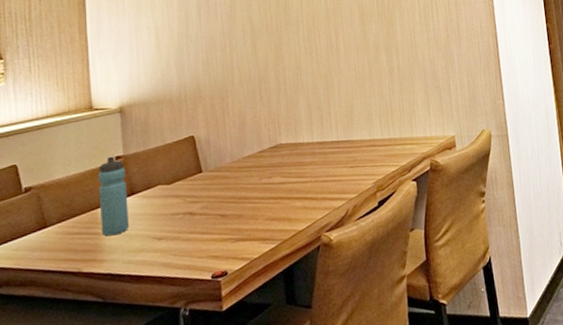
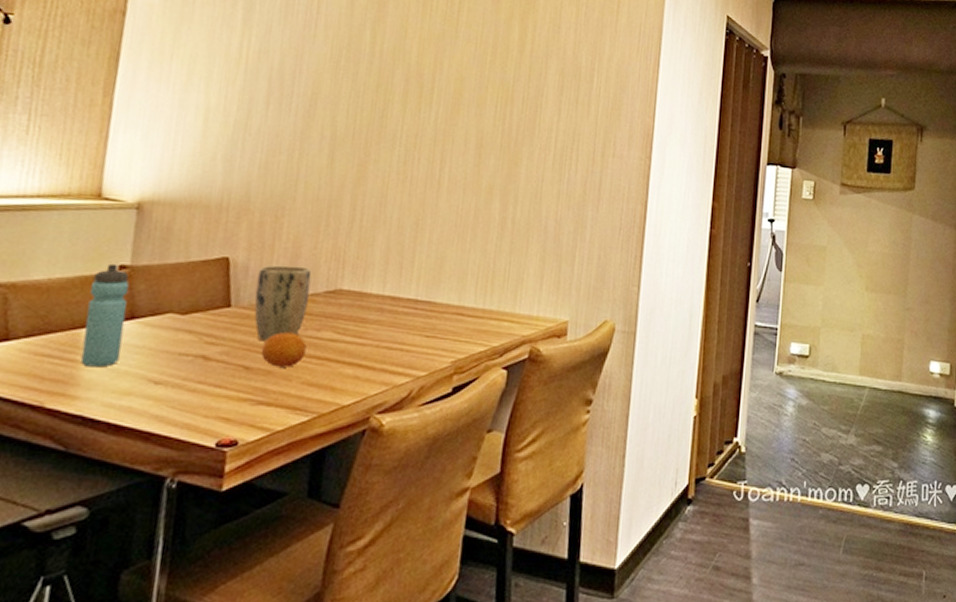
plant pot: none [217,132,259,194] -> present [254,265,312,342]
fruit: none [232,183,264,211] -> present [261,332,307,367]

